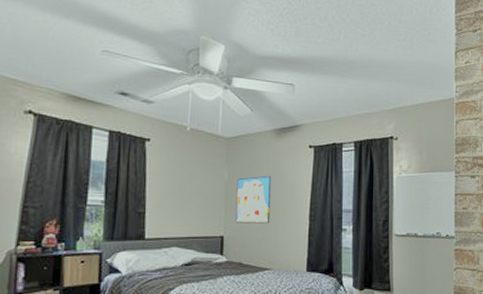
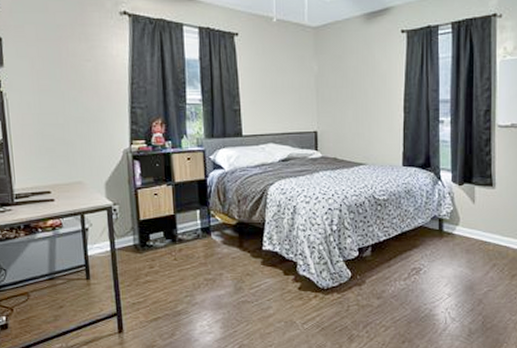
wall art: present [235,175,272,224] -> none [327,66,363,118]

